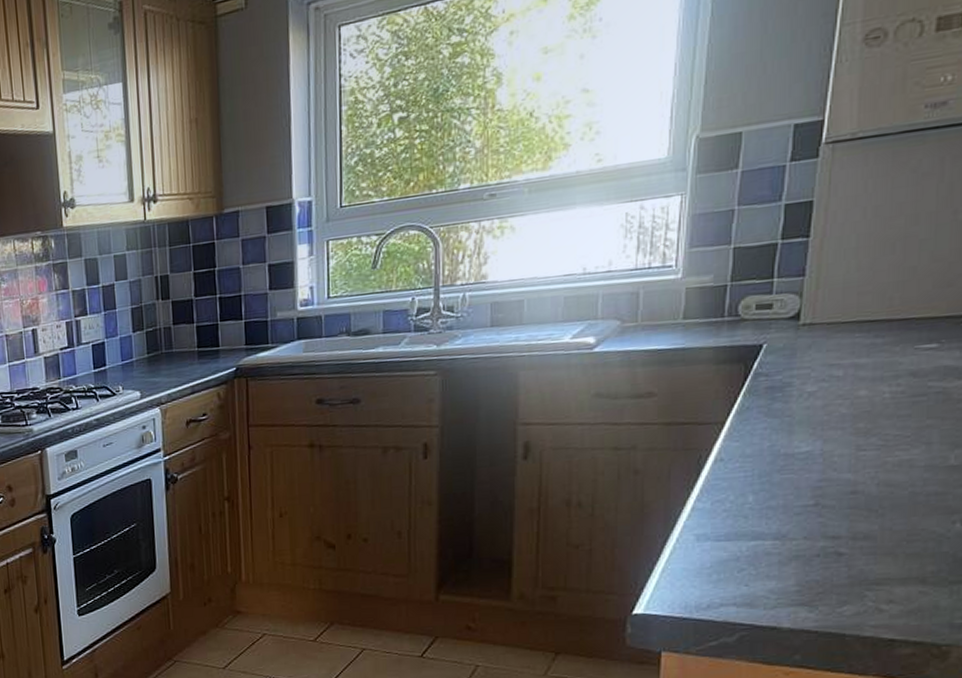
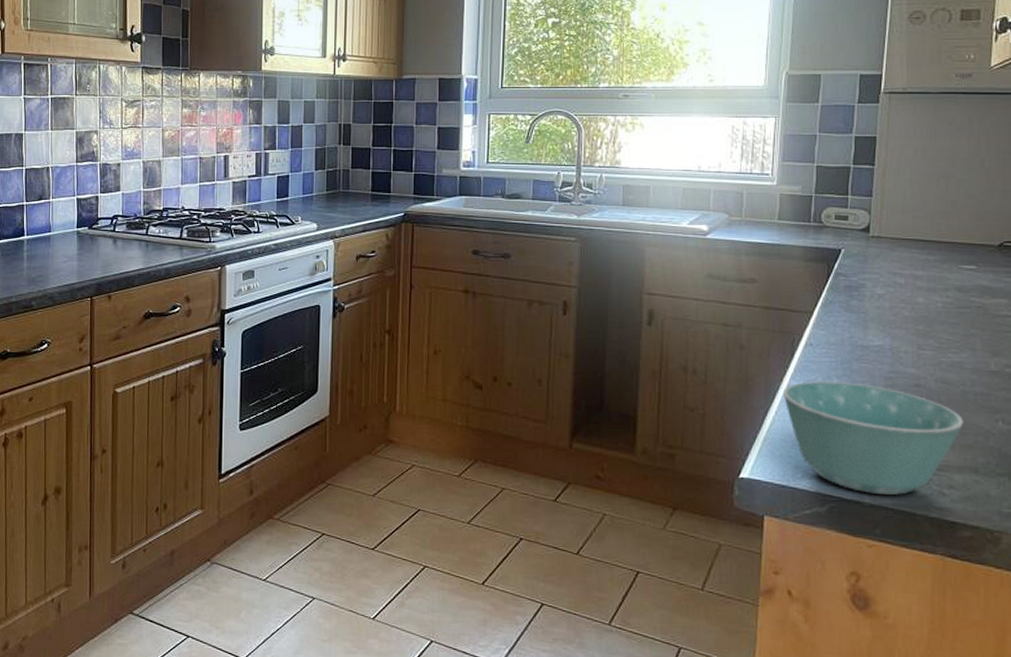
bowl: none [685,497,911,618] -> present [782,381,964,496]

